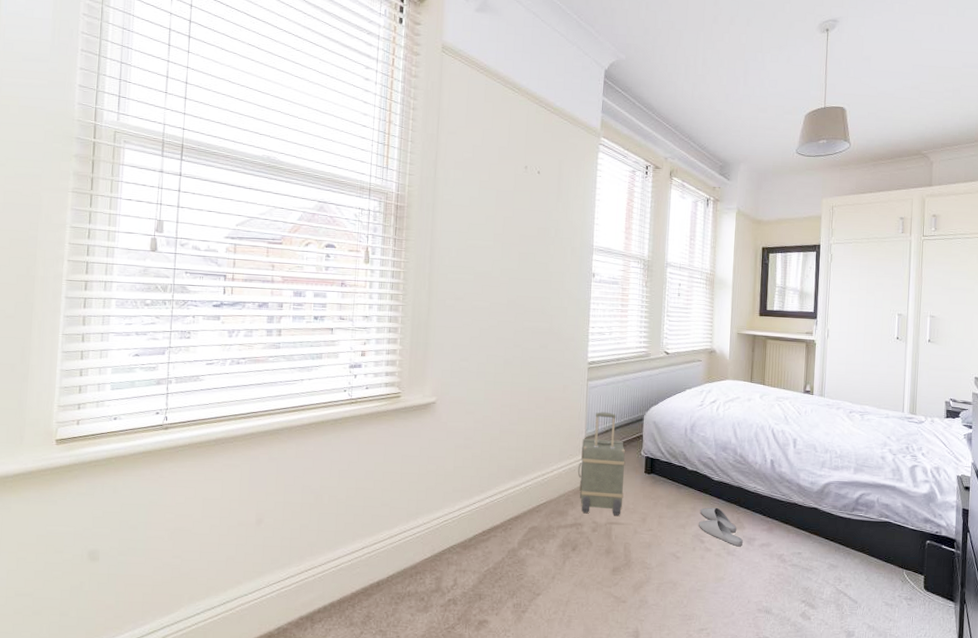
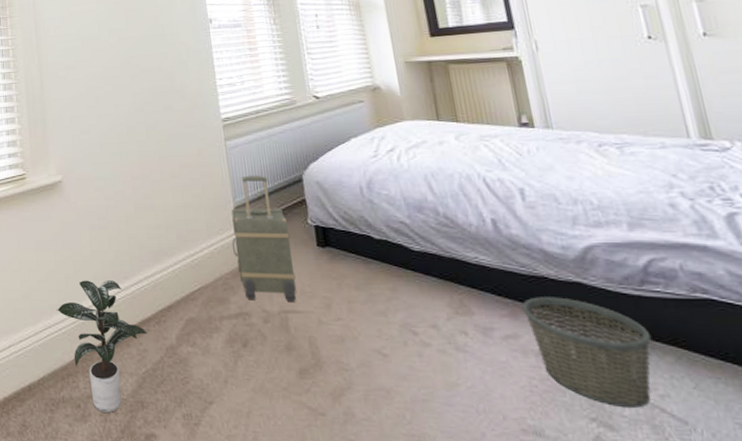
potted plant: none [413,492,494,605] -> present [56,280,148,414]
slippers: present [698,507,743,547] -> none [402,286,476,340]
basket: none [776,517,850,593] -> present [521,297,652,408]

